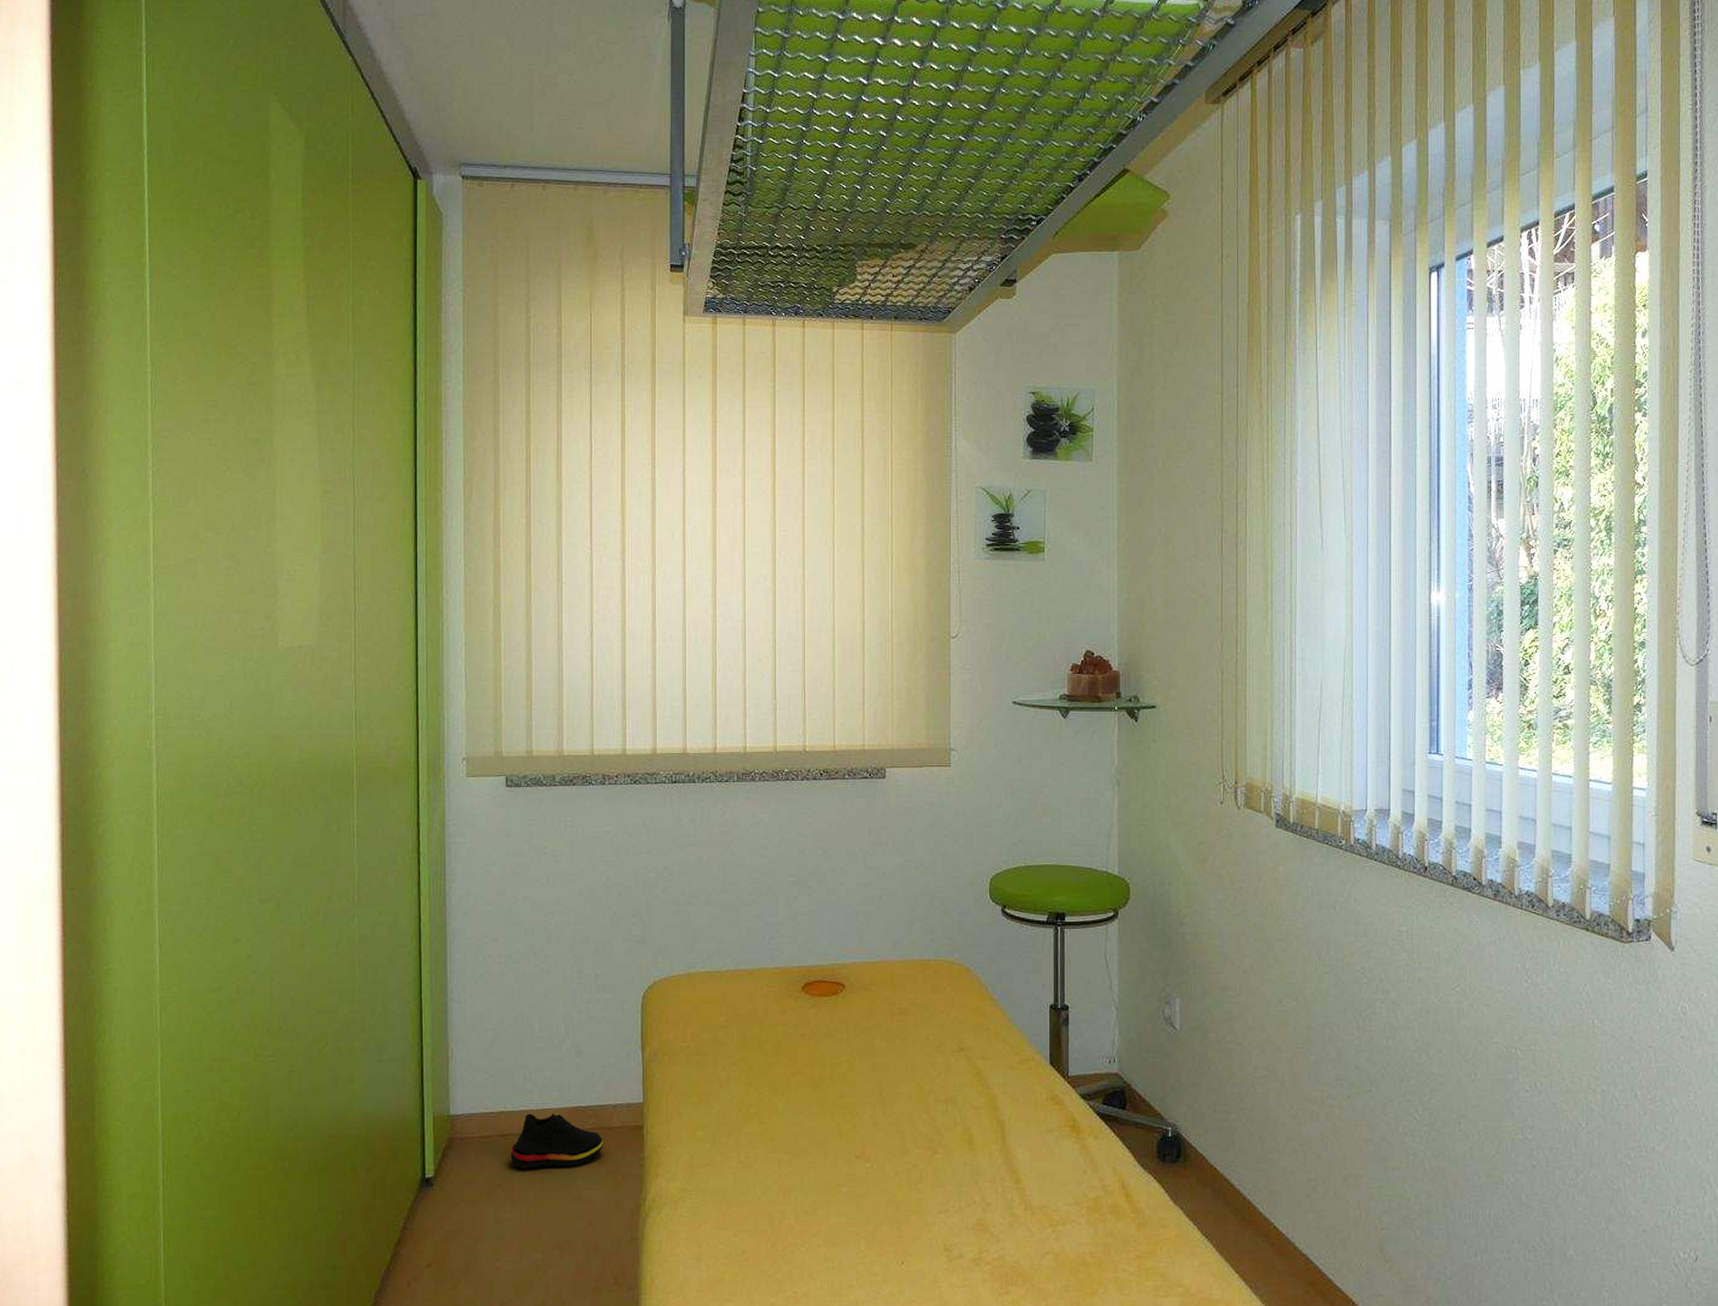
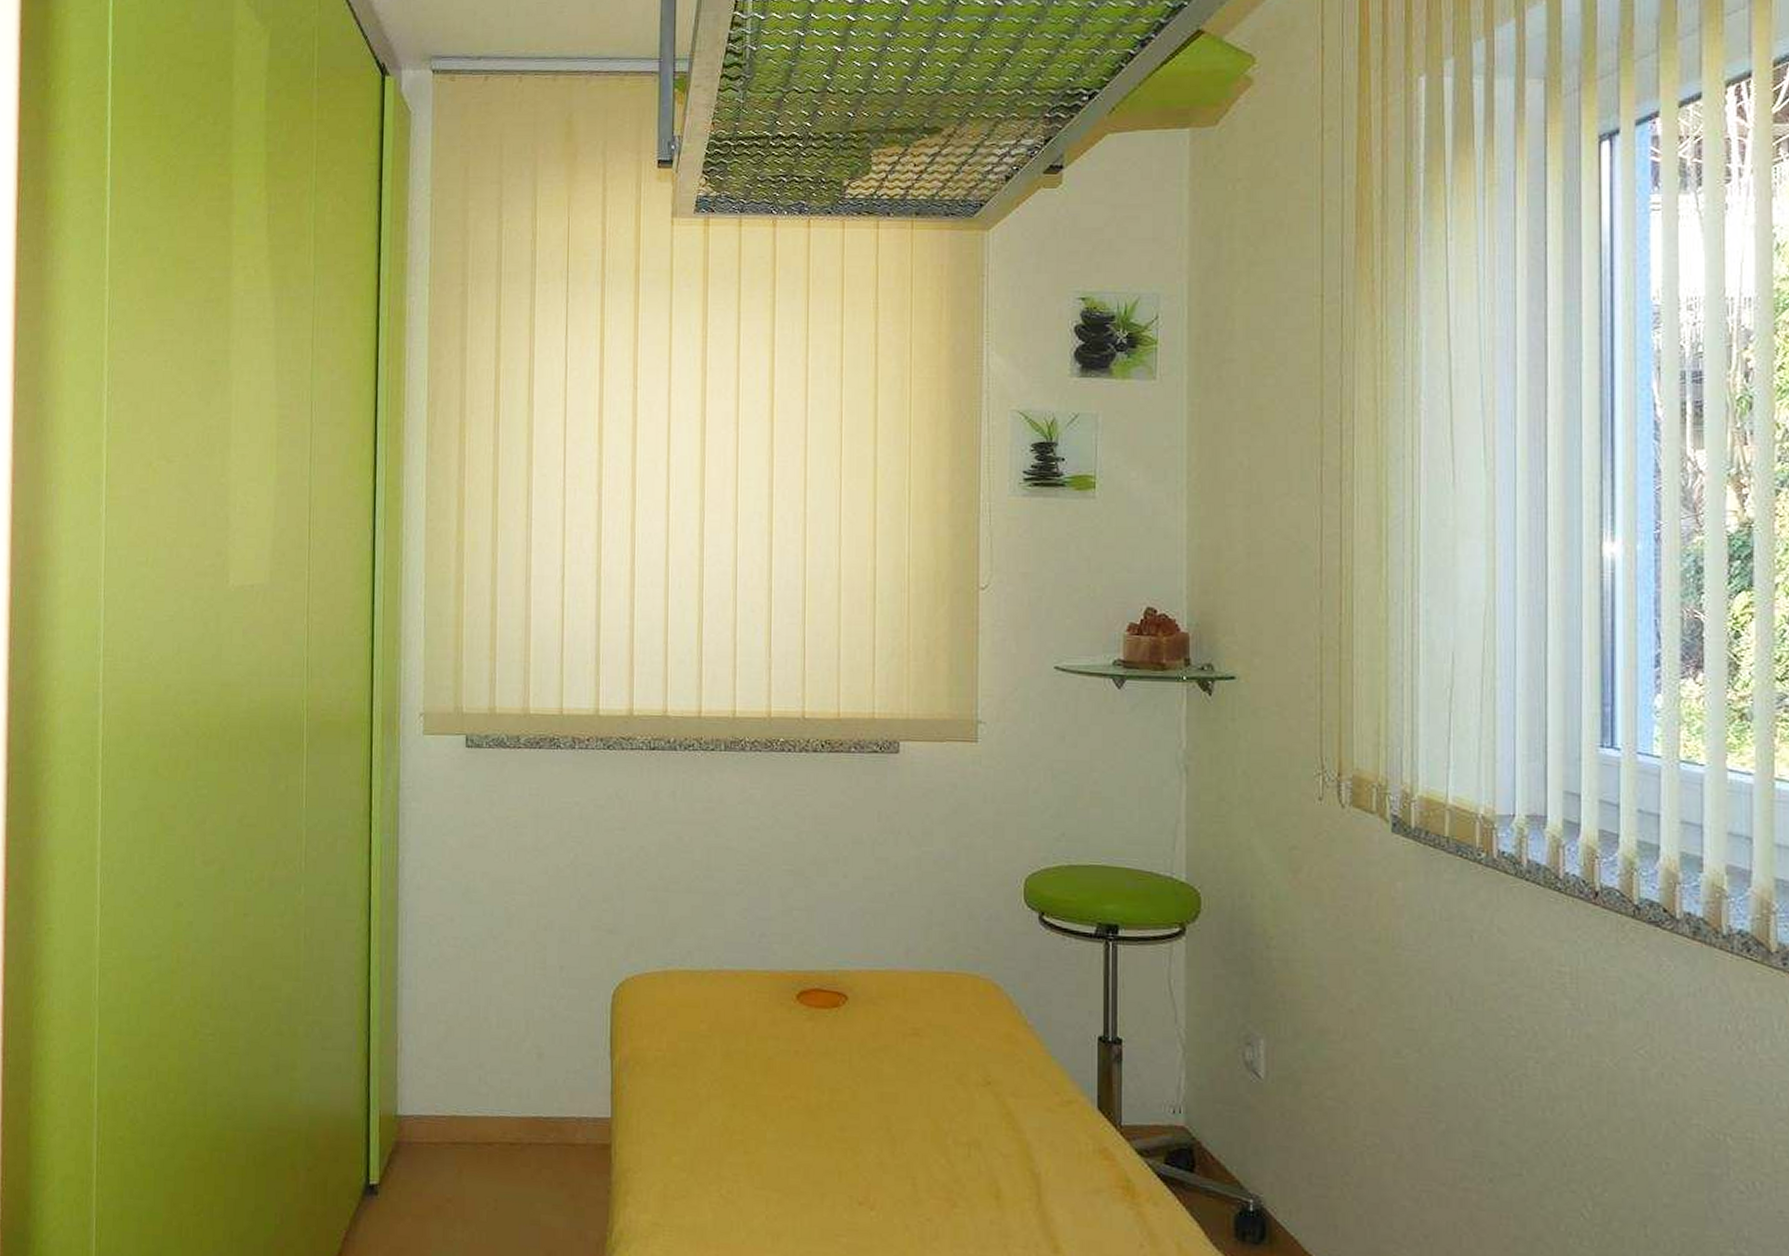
shoe: present [510,1113,604,1170] -> none [462,1120,567,1186]

